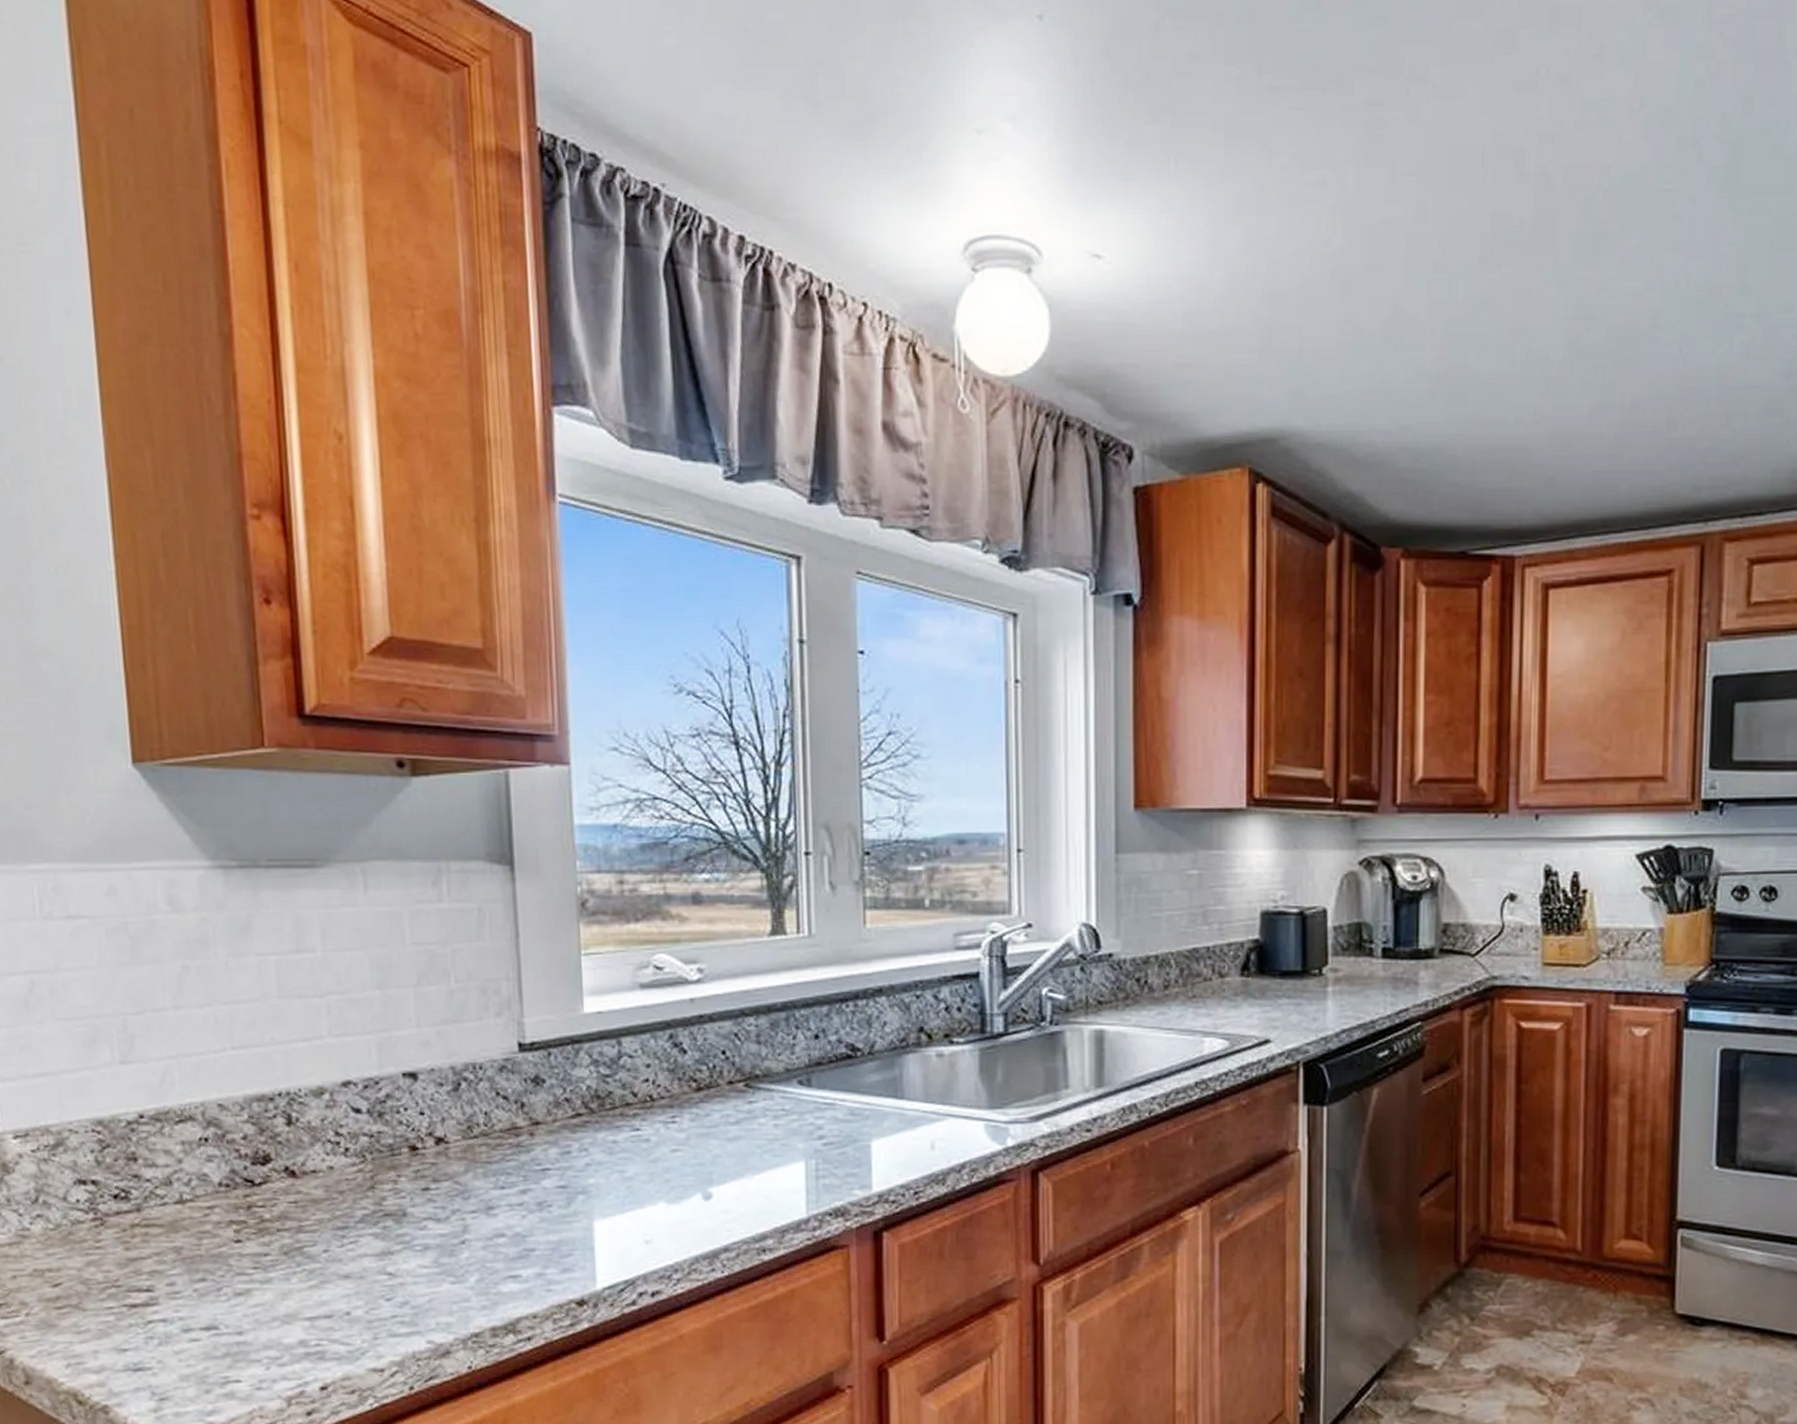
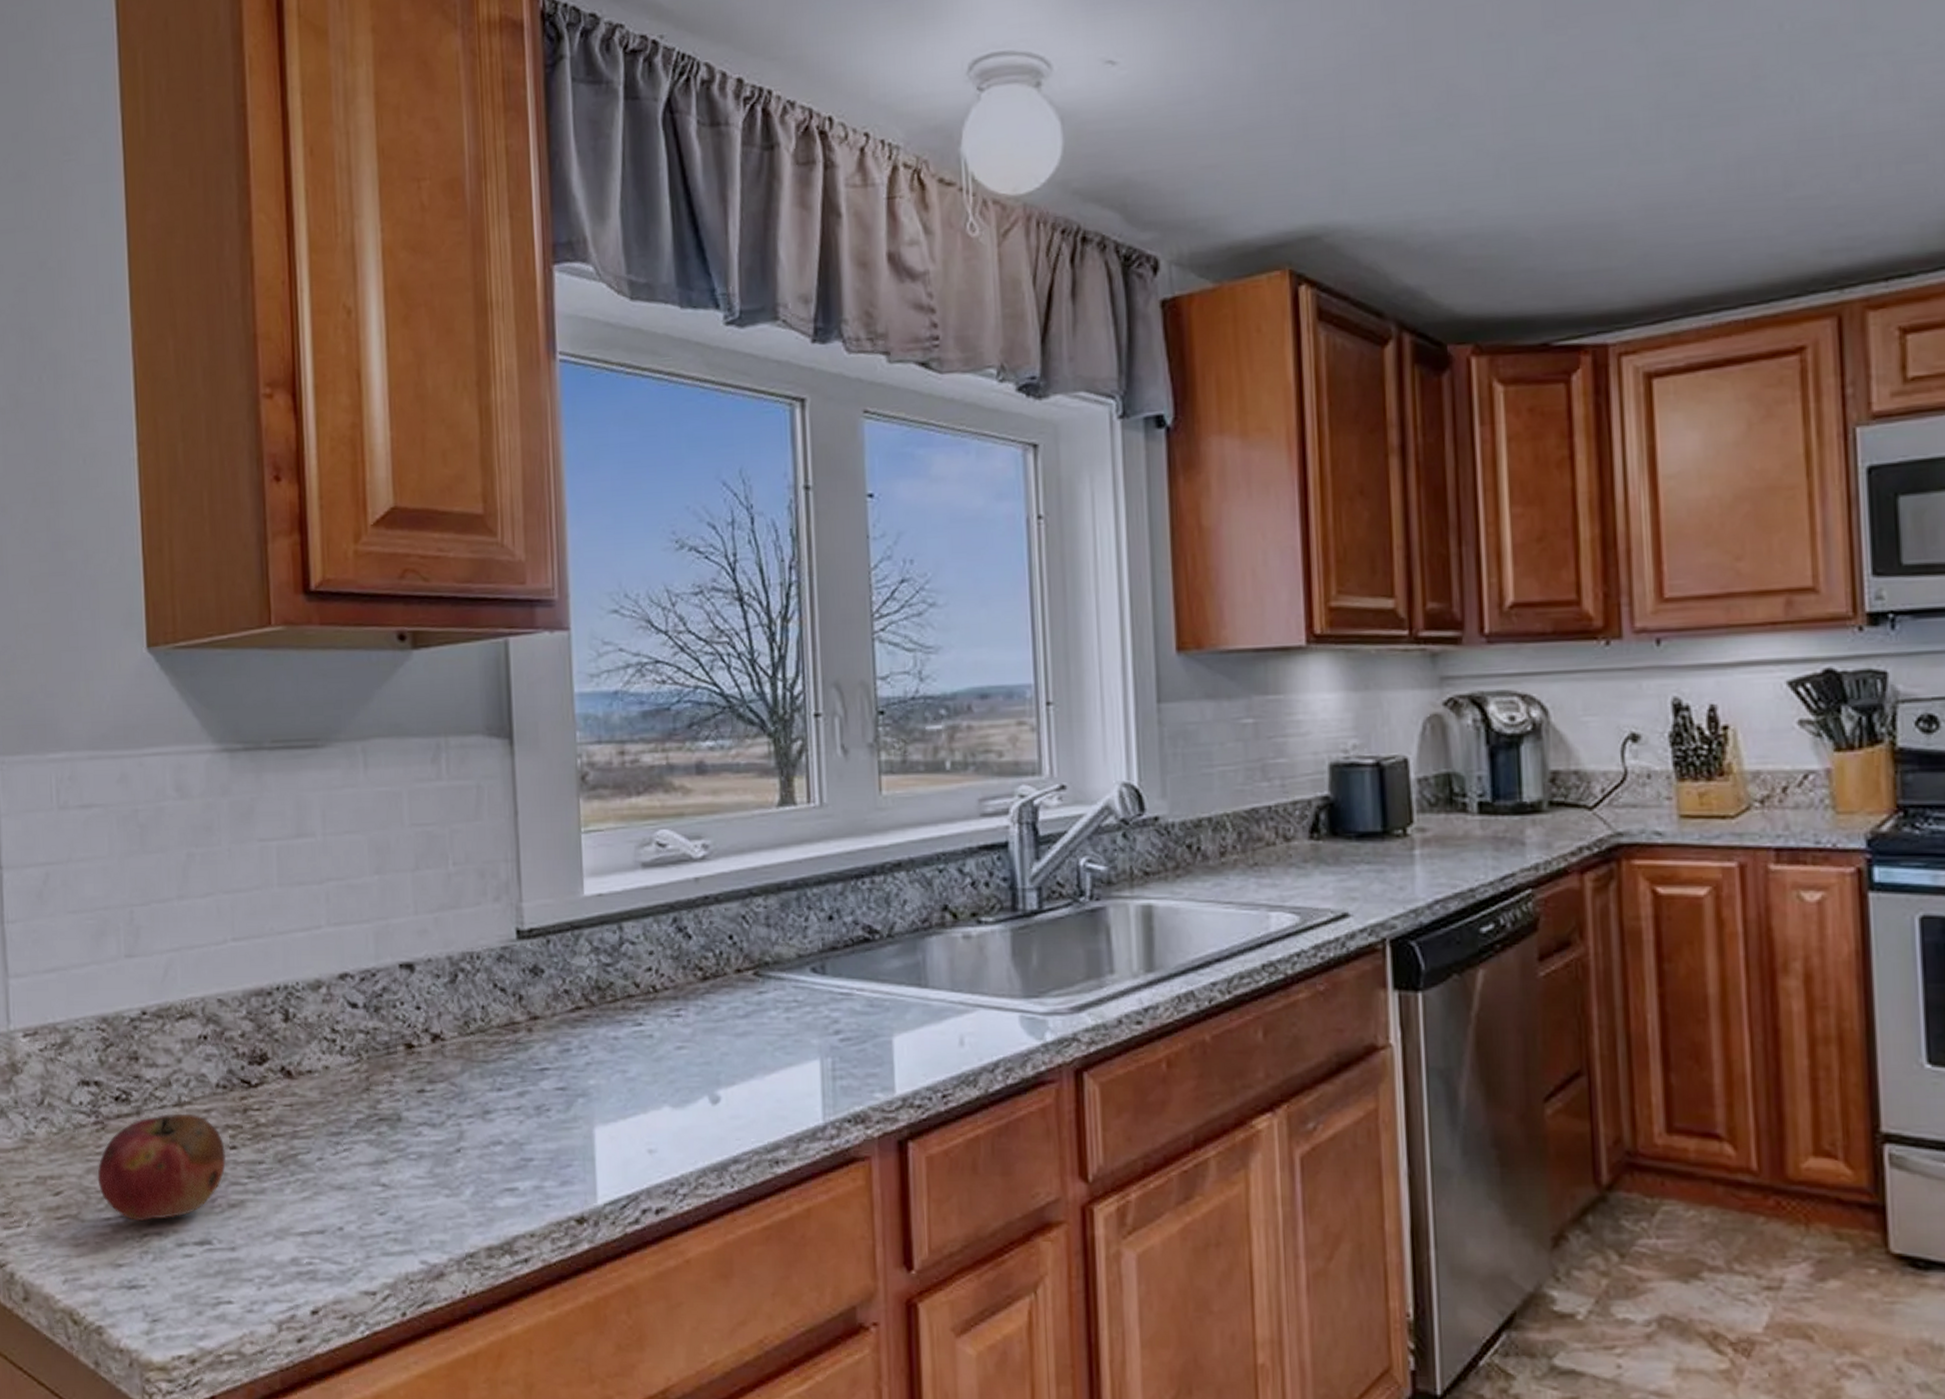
fruit: none [98,1210,231,1310] -> present [97,1113,227,1222]

